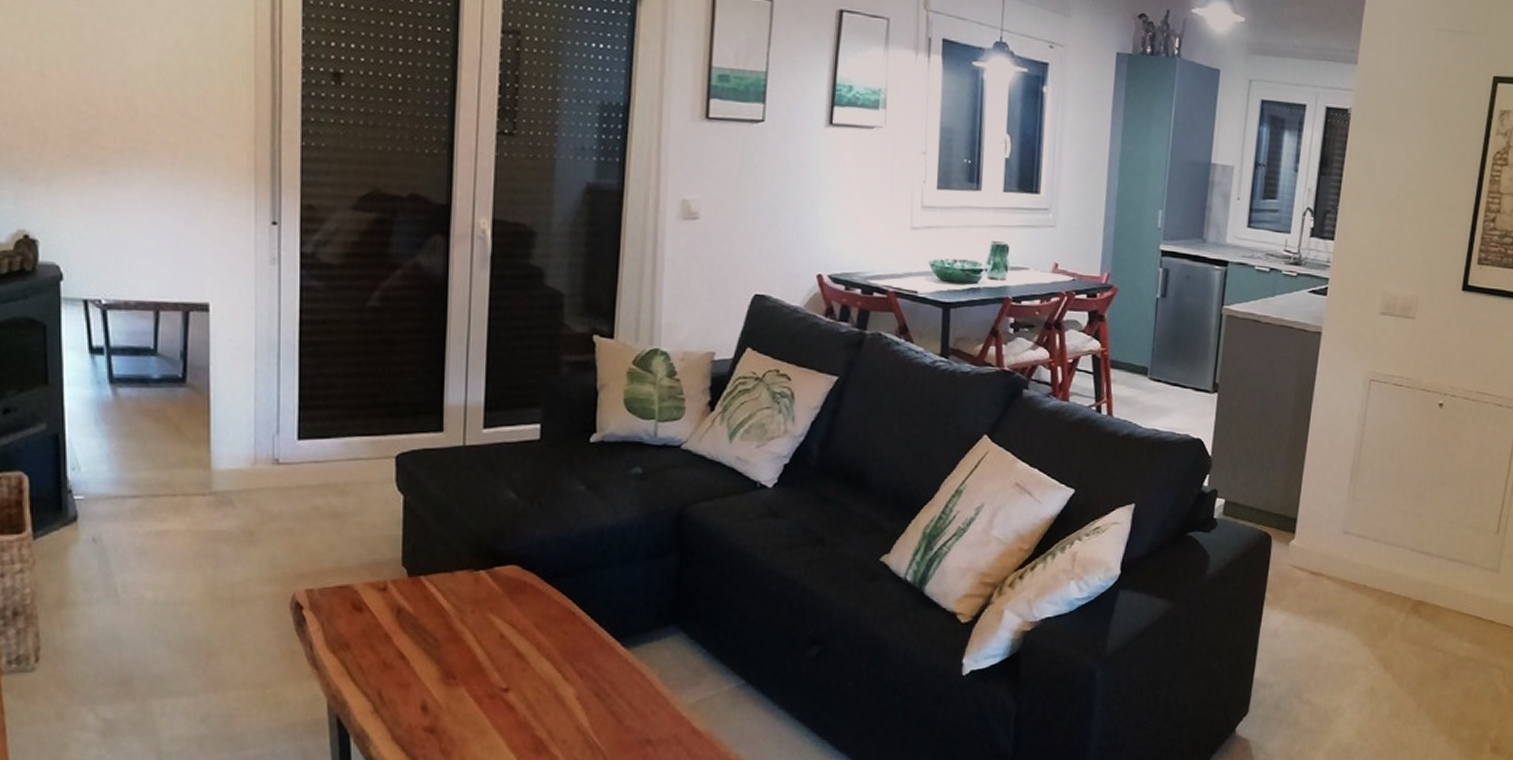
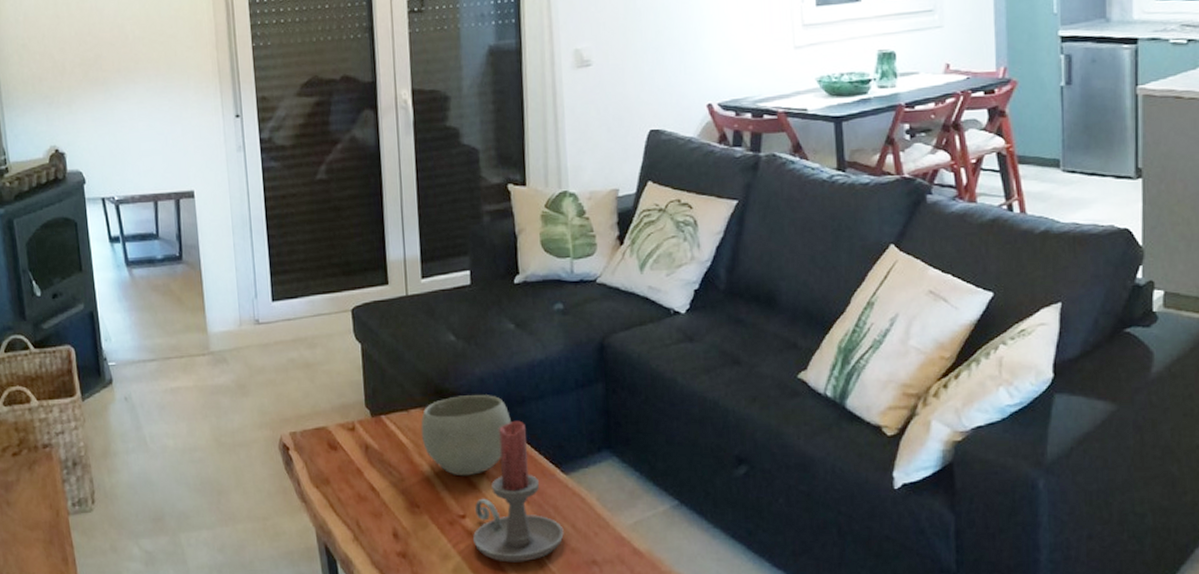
bowl: none [466,559,571,647] -> present [421,395,511,476]
candle holder: none [515,589,619,741] -> present [473,420,564,563]

